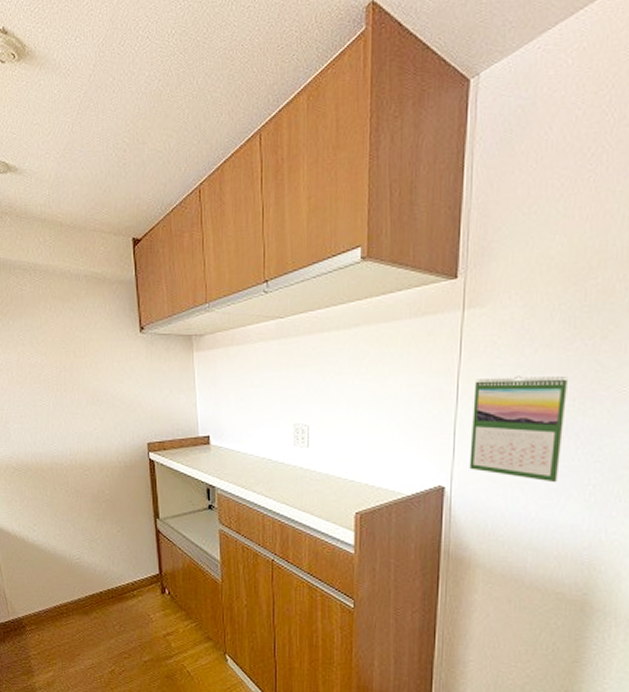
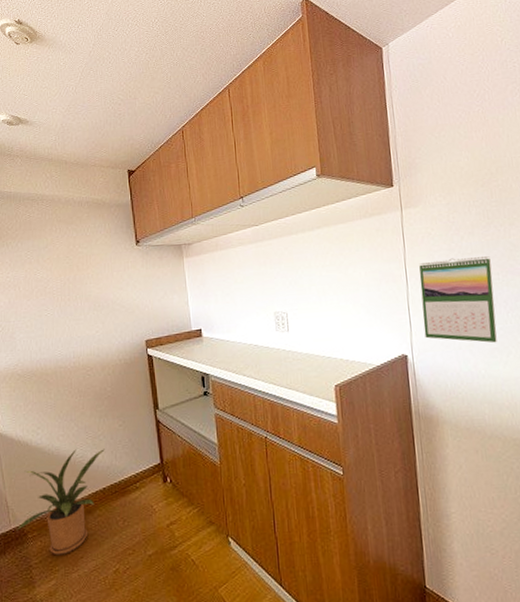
house plant: none [15,550,102,650] -> present [17,449,105,556]

